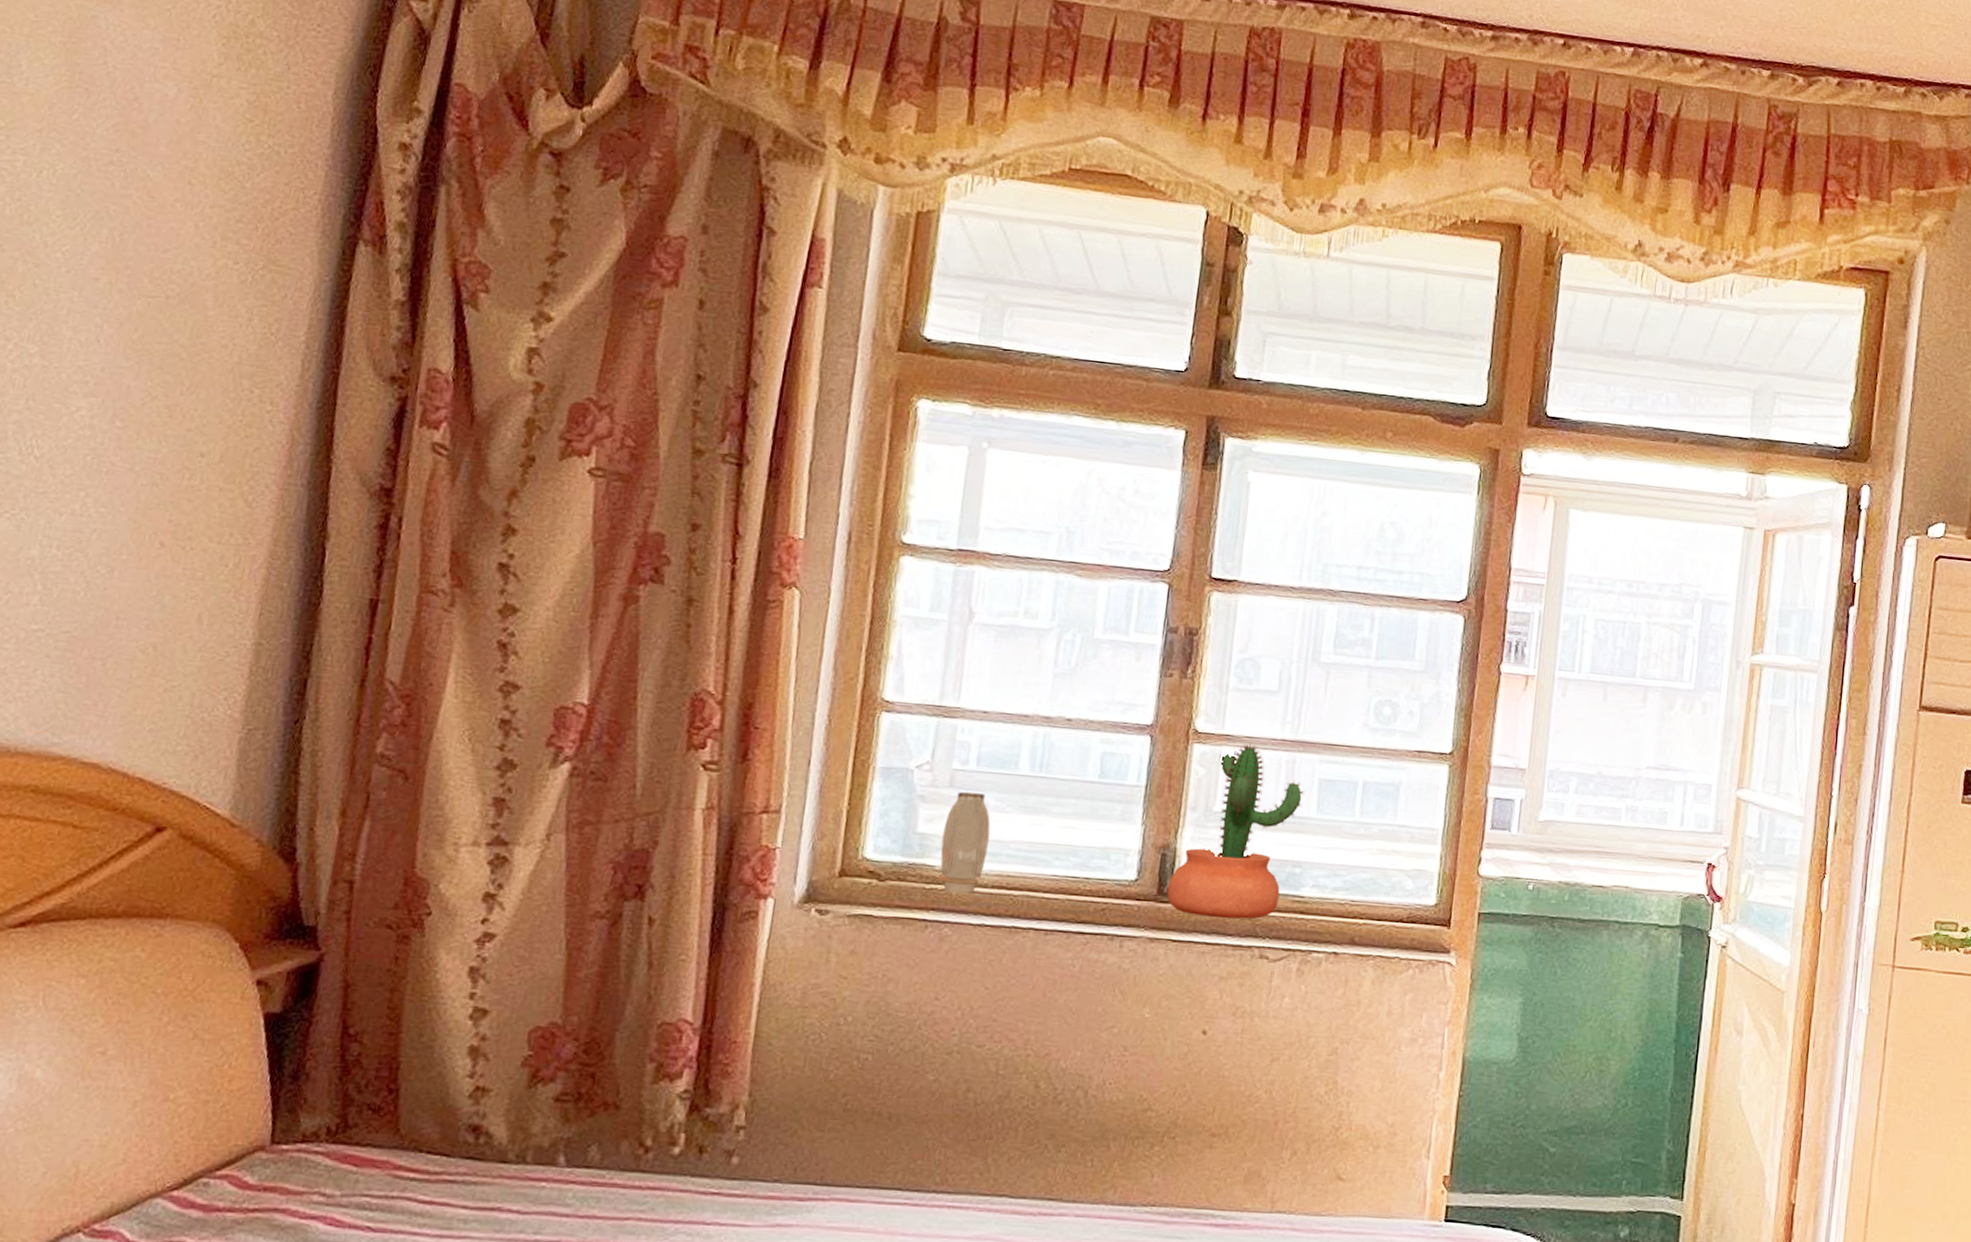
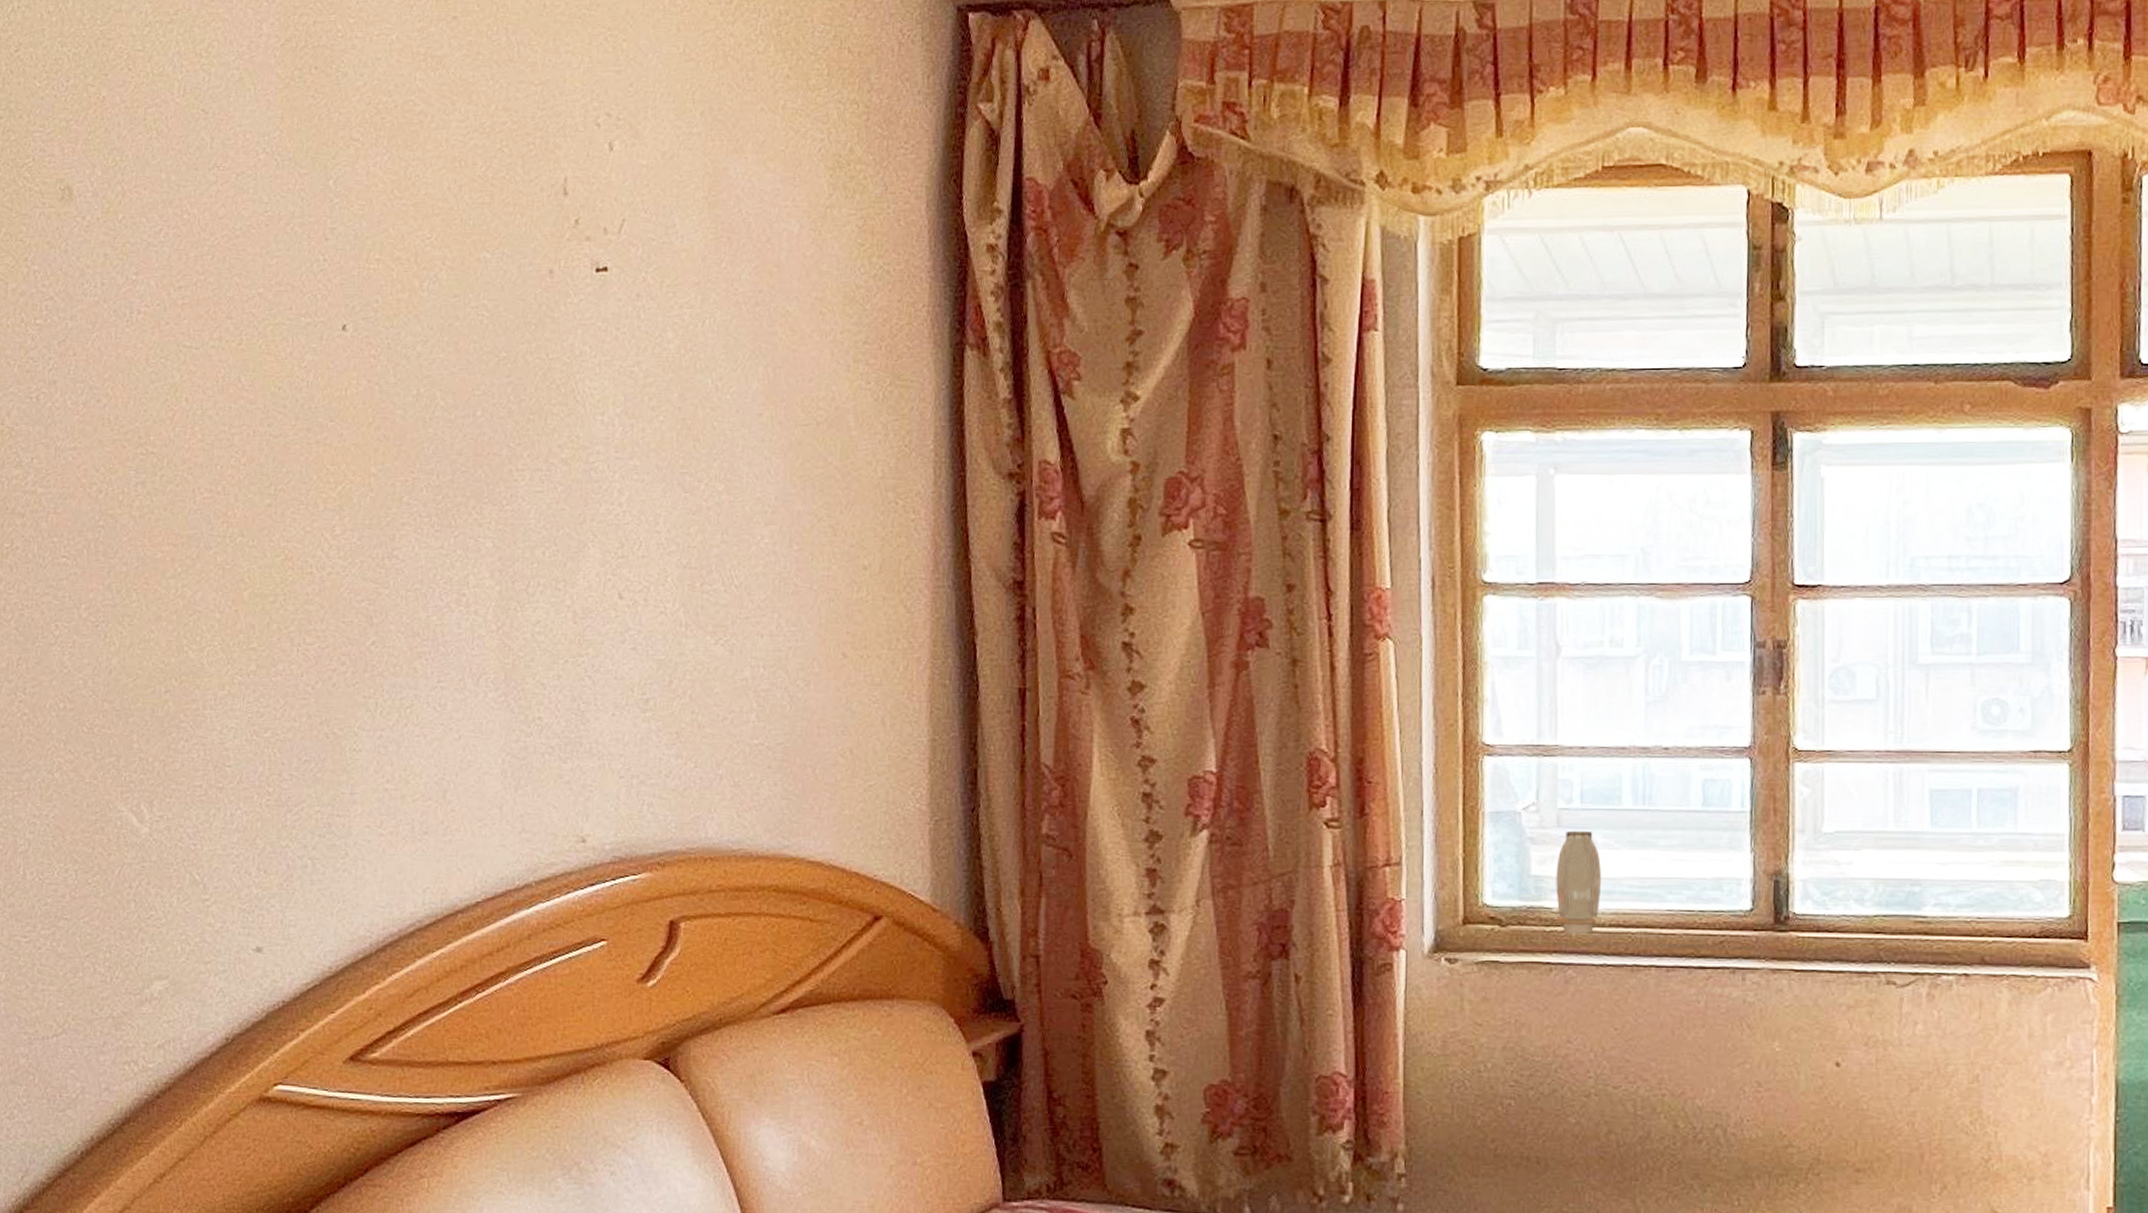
potted cactus: present [1167,742,1306,920] -> none [1784,757,1917,945]

